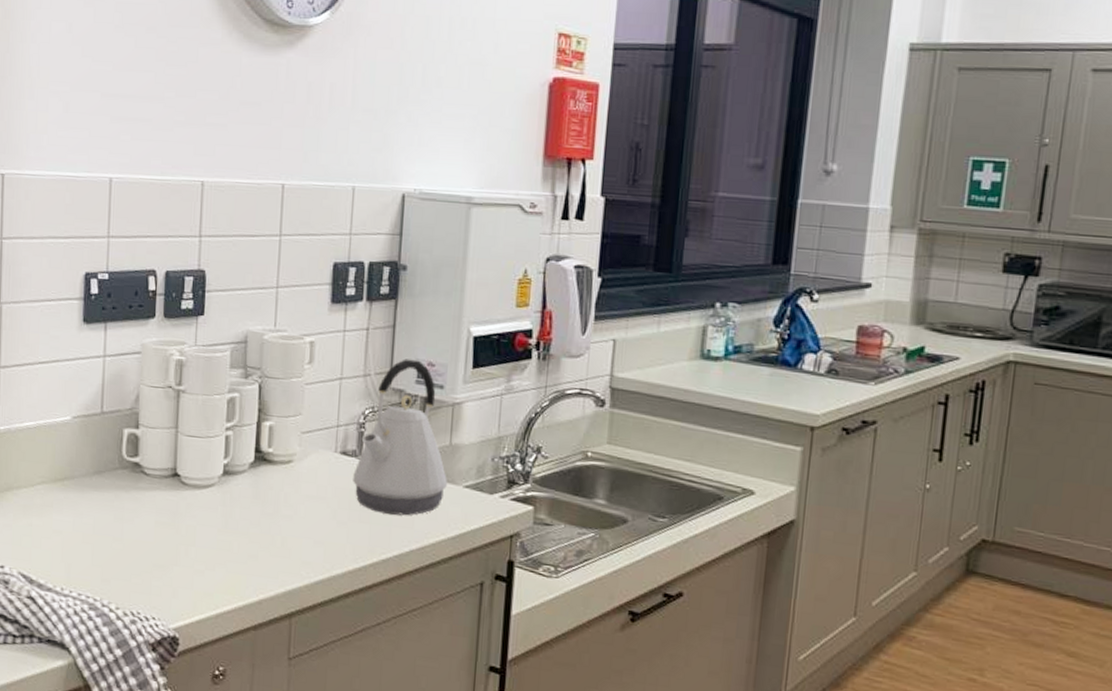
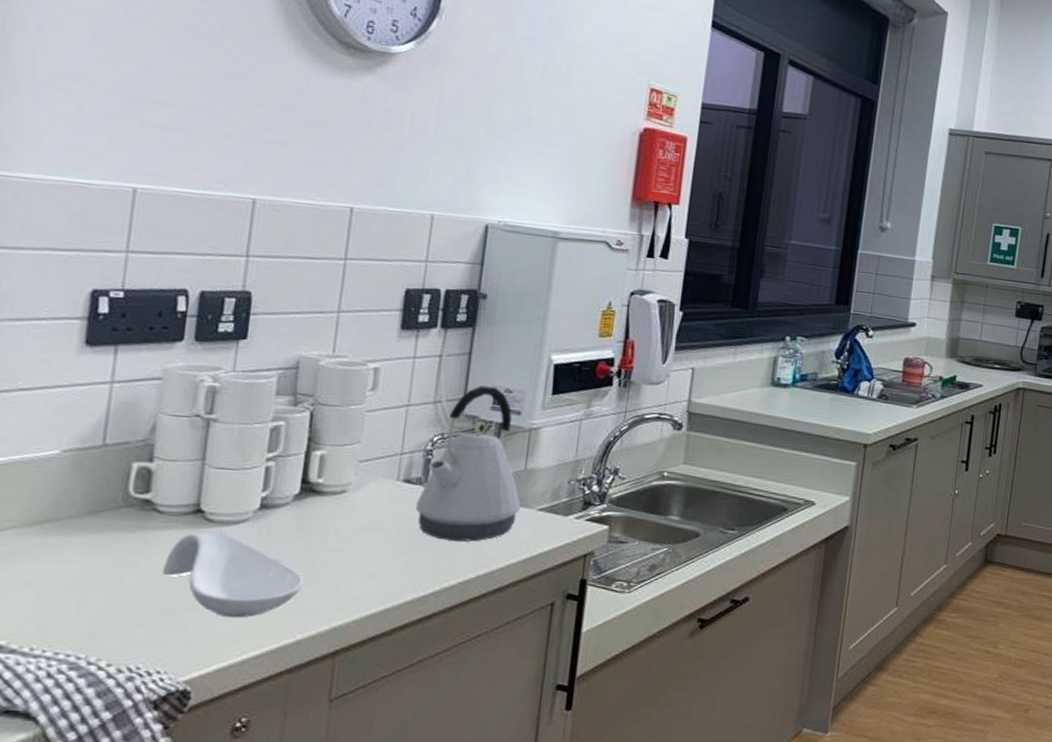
spoon rest: none [152,493,262,575] -> present [162,530,304,618]

